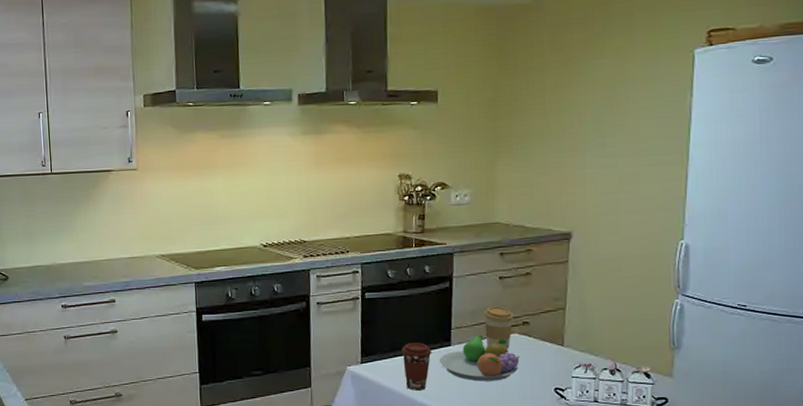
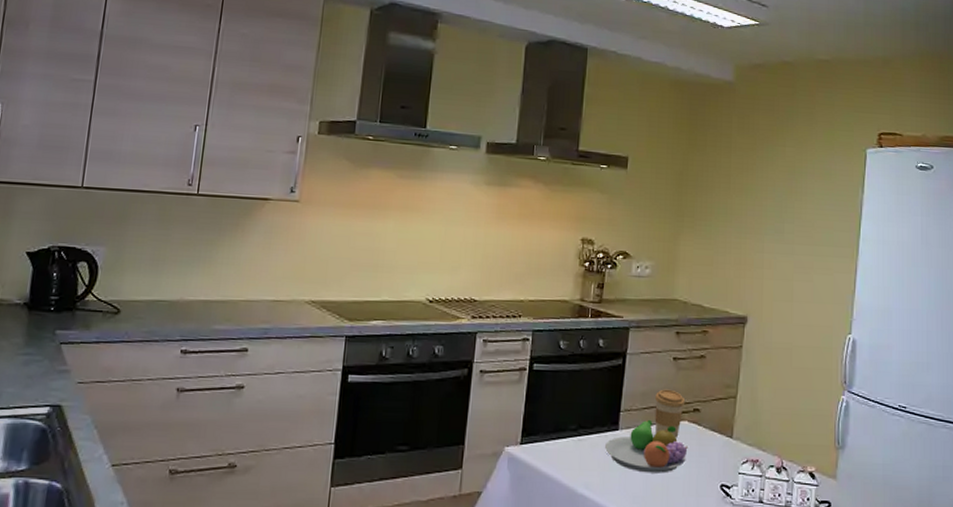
coffee cup: present [401,342,432,391] -> none [565,423,598,480]

